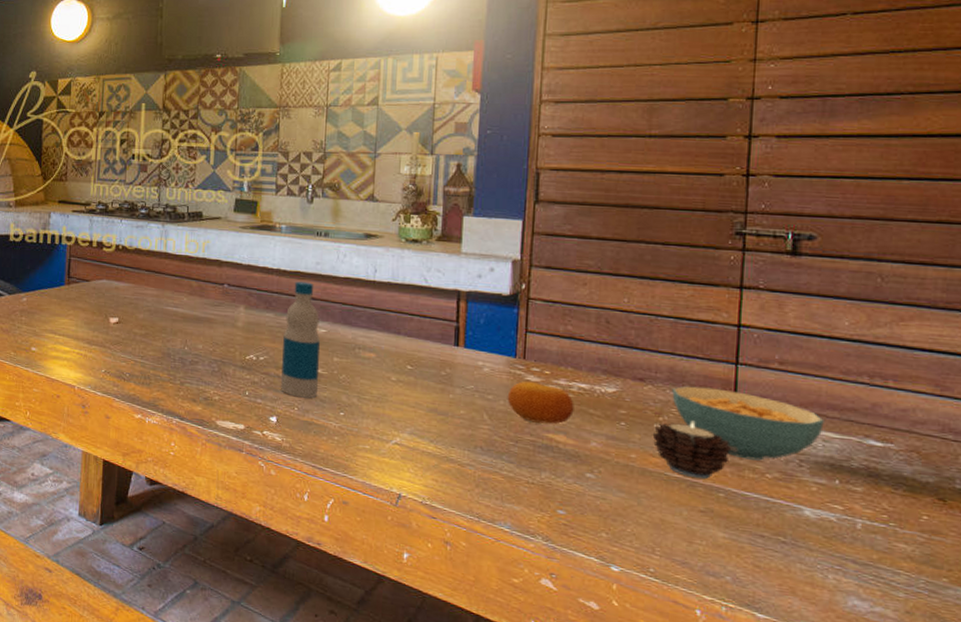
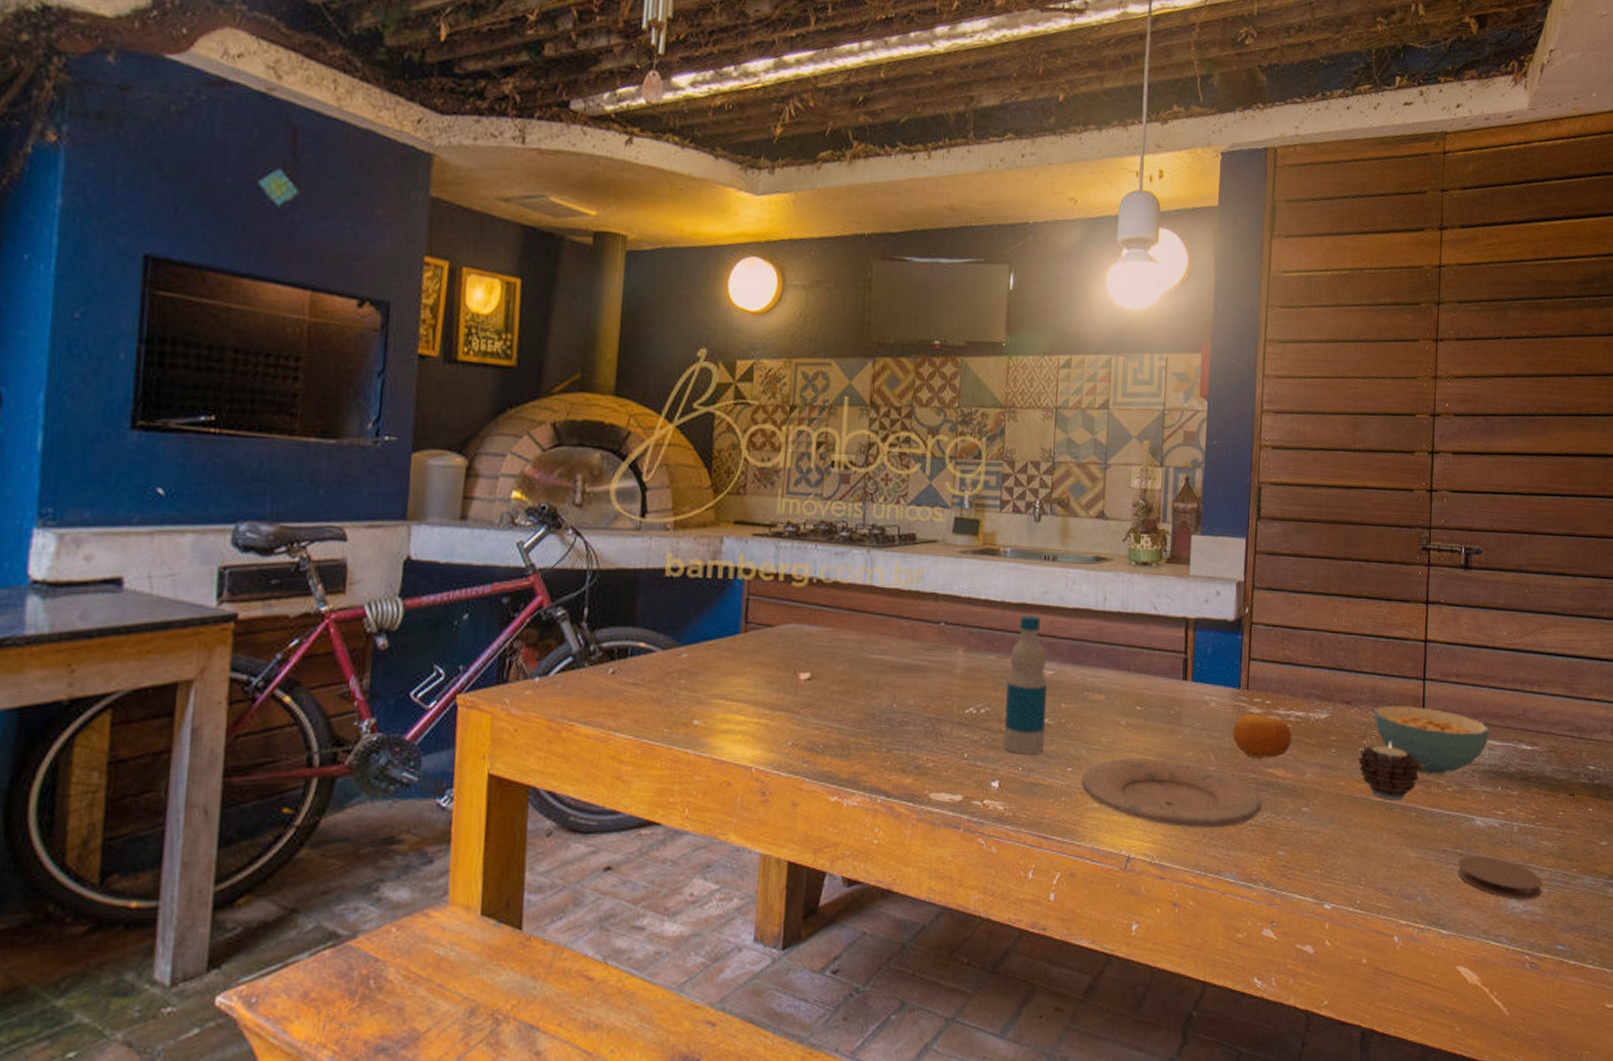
plate: none [352,409,541,482] -> present [1080,758,1263,828]
coaster: none [779,544,896,602] -> present [1458,855,1542,900]

